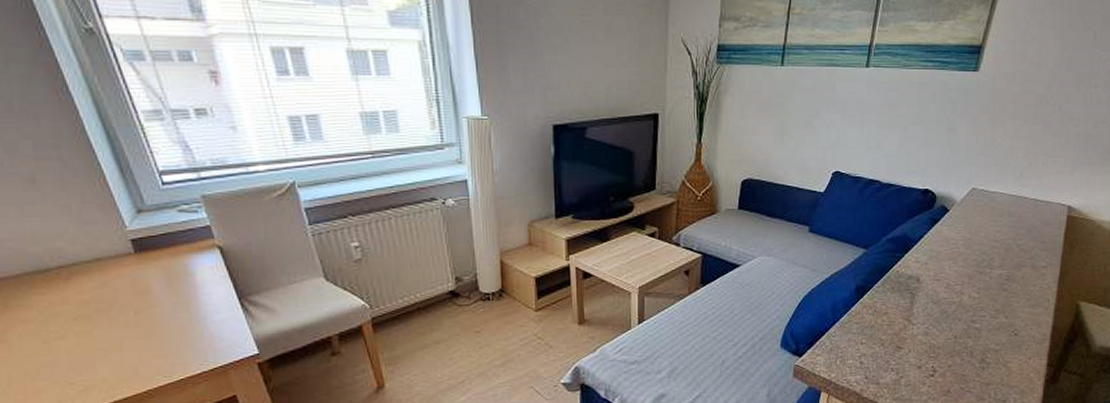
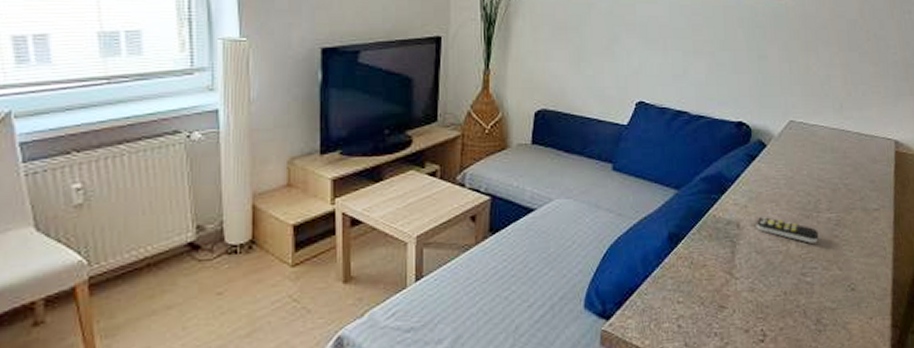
remote control: none [934,273,990,296] -> present [756,217,819,244]

